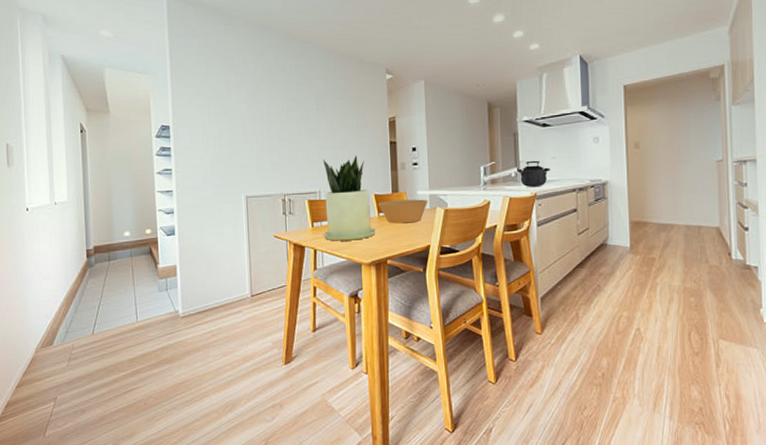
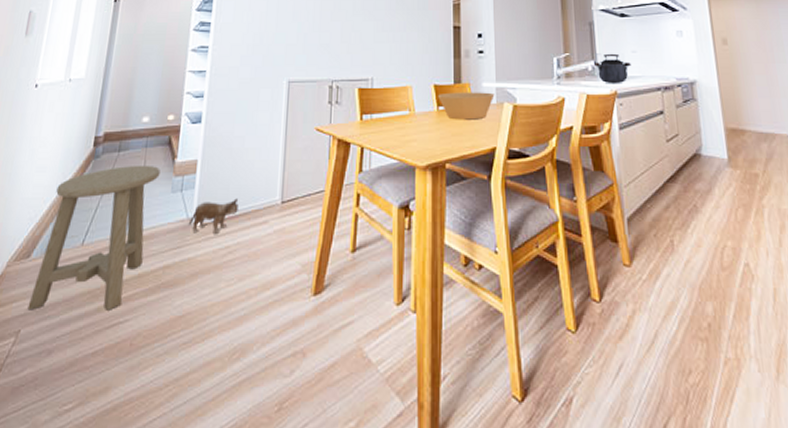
stool: none [59,271,147,383] -> present [27,165,160,310]
cat: none [176,294,216,322] -> present [188,198,239,234]
planter: present [323,155,376,241] -> none [373,39,434,138]

